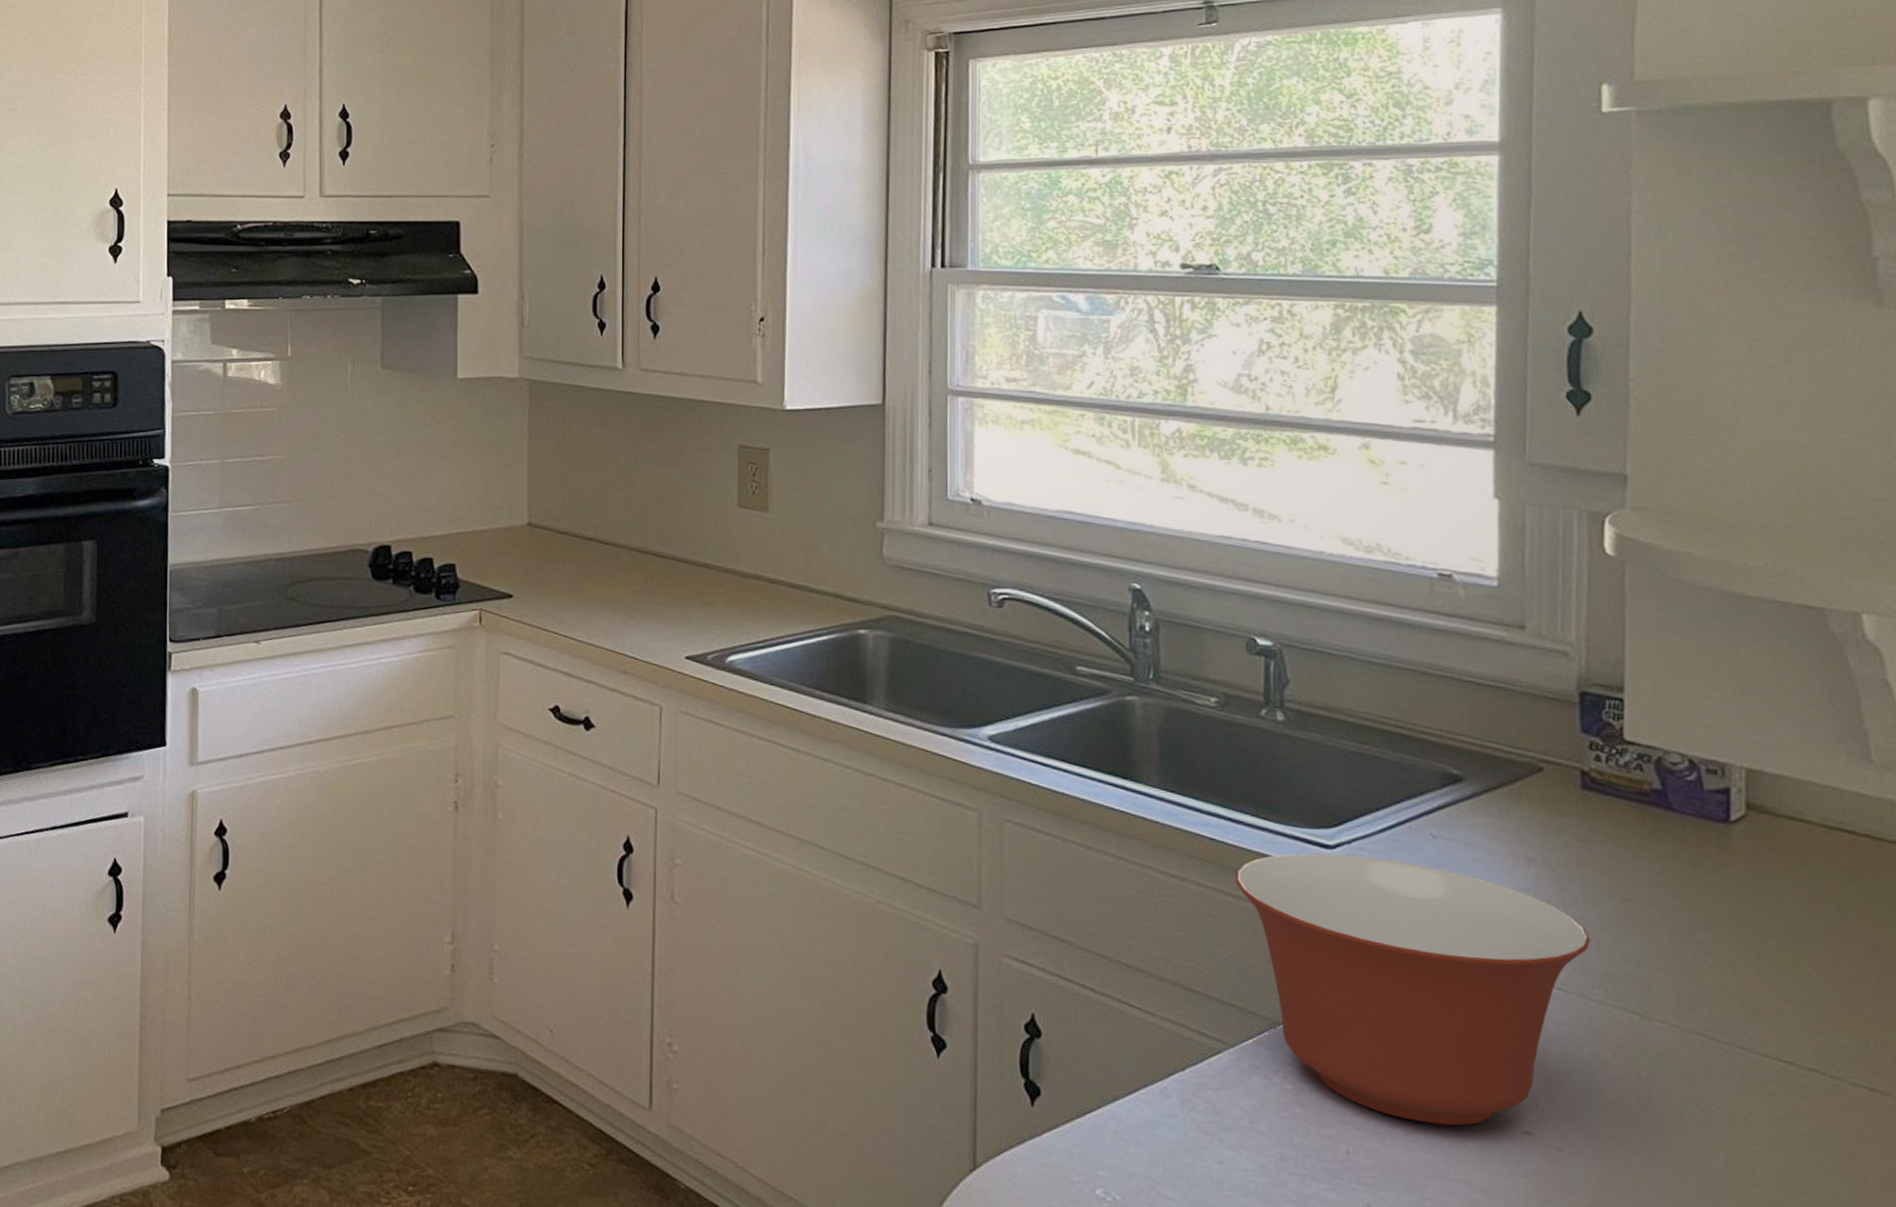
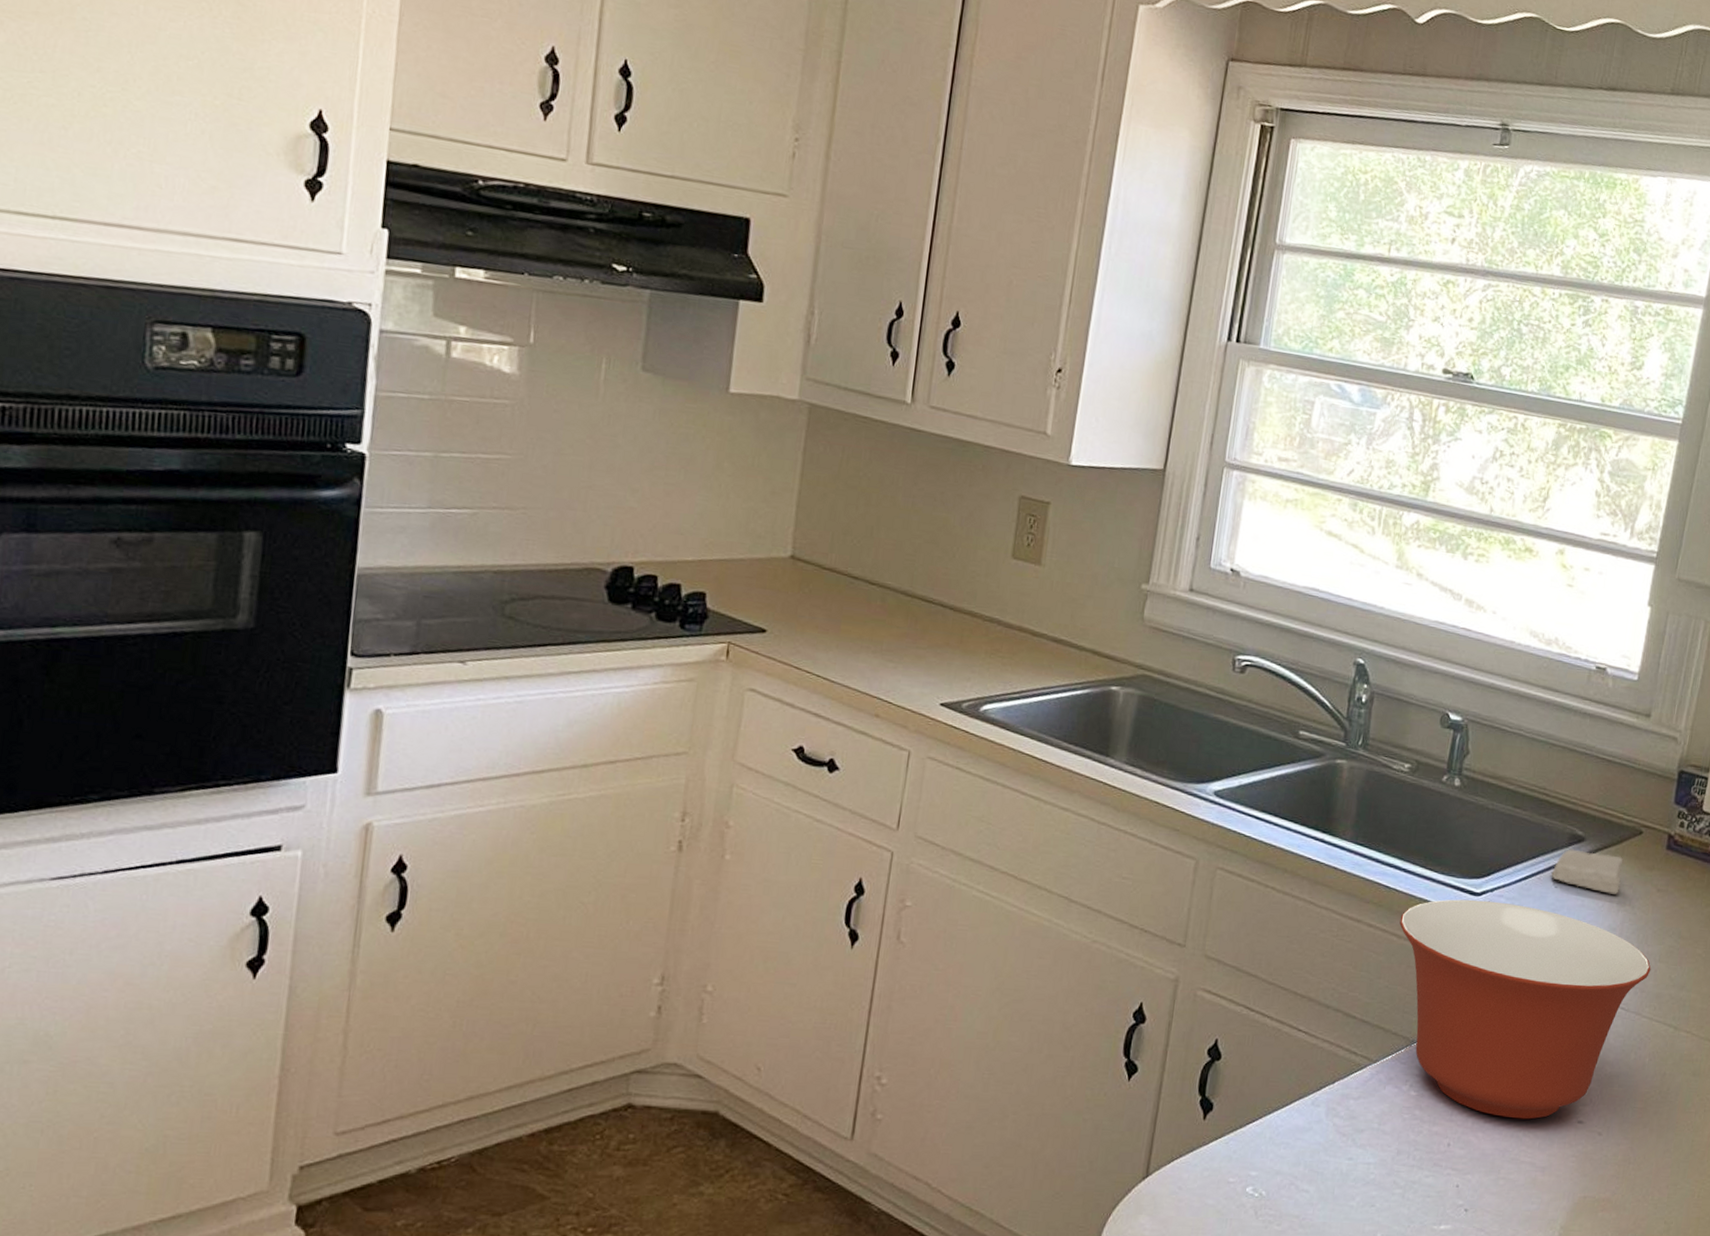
soap bar: none [1425,791,1525,846] -> present [1551,849,1624,895]

